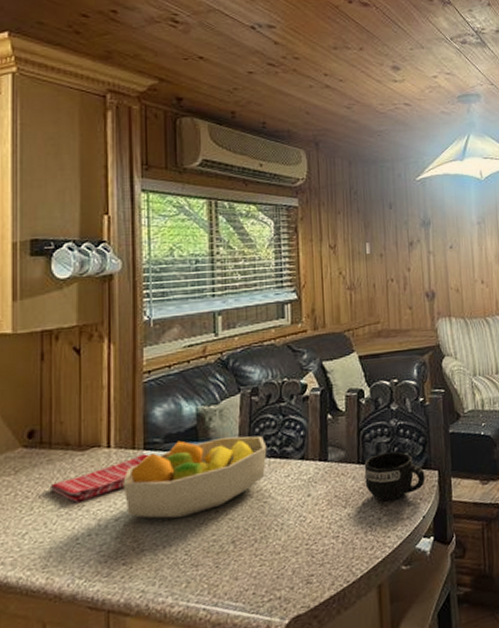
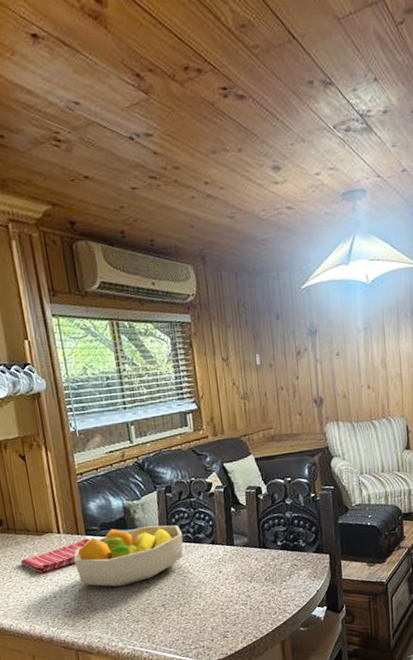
mug: present [364,451,425,502] -> none [264,538,318,578]

